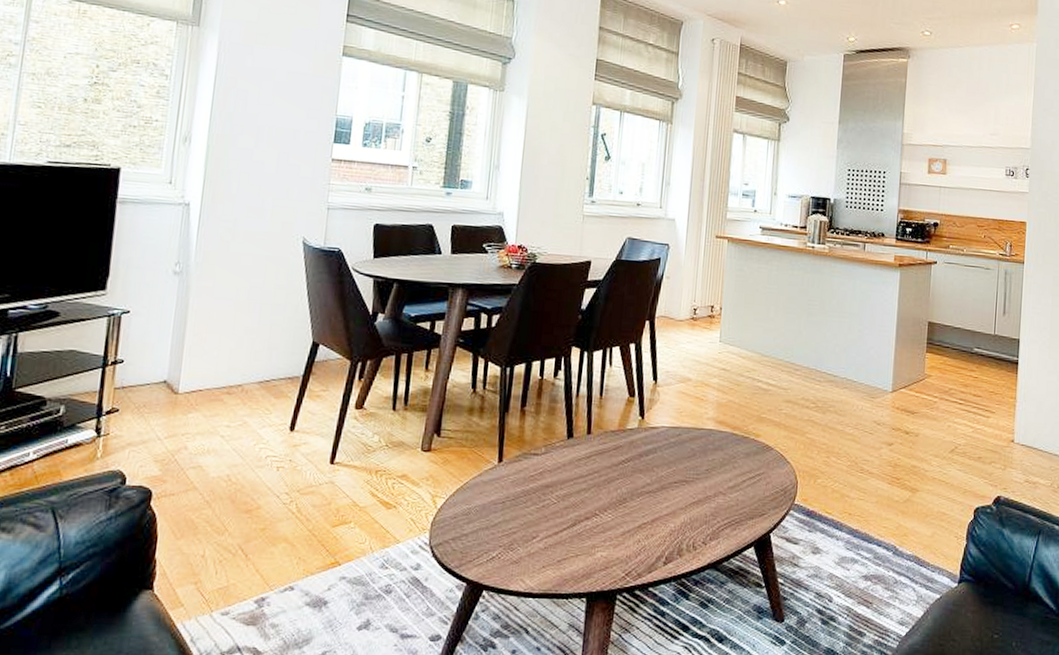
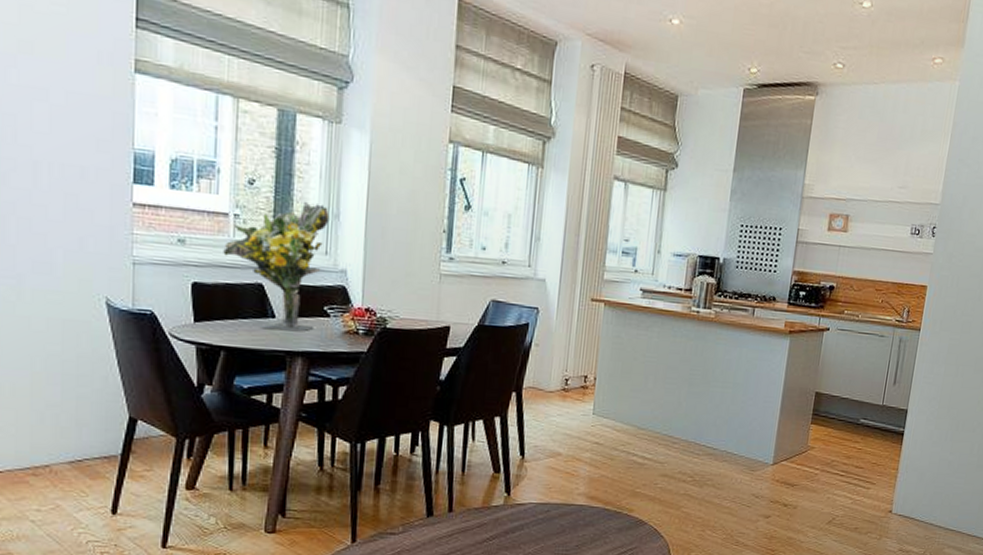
bouquet: none [402,155,491,266] -> present [223,201,330,332]

